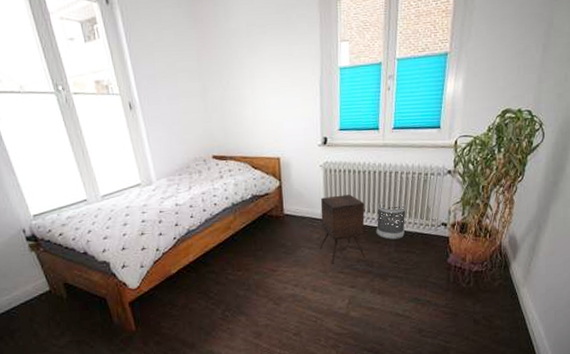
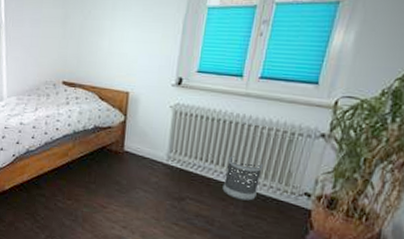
side table: present [319,194,365,264] -> none [156,140,214,214]

